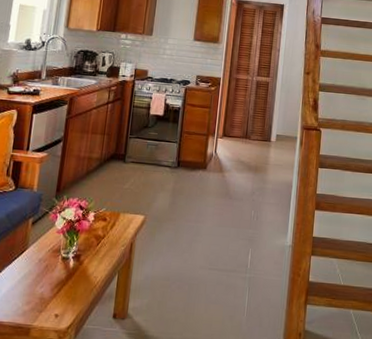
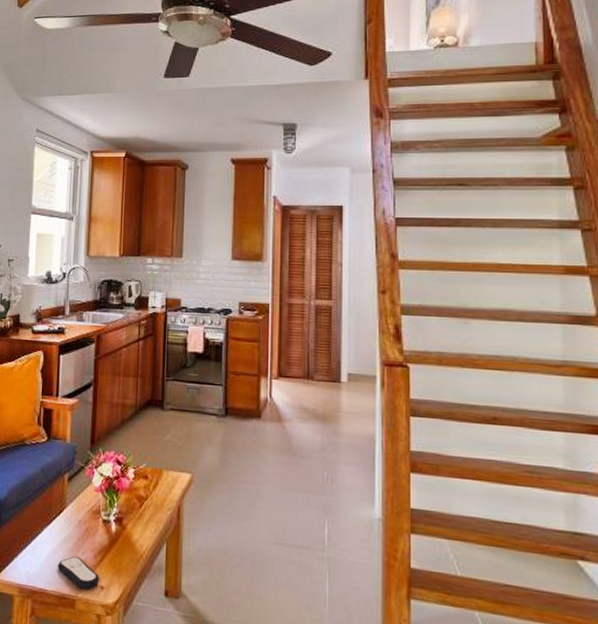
remote control: none [15,290,56,318] -> present [57,556,100,589]

